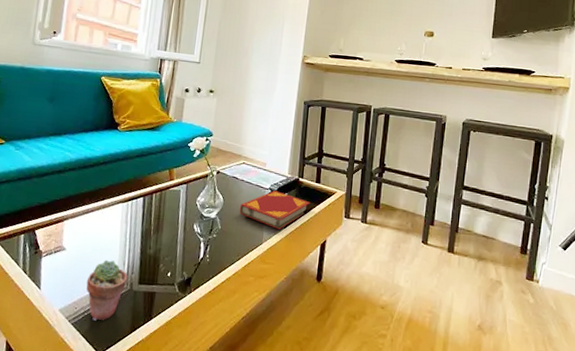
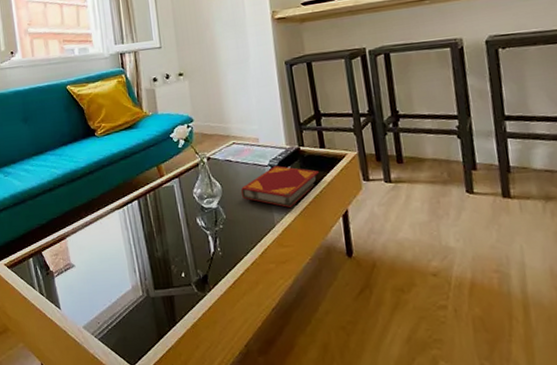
potted succulent: present [86,260,128,321] -> none [102,269,143,333]

